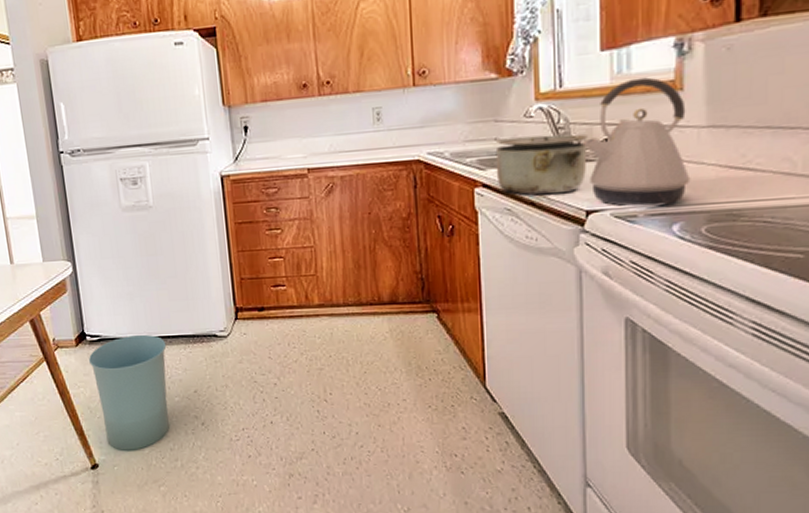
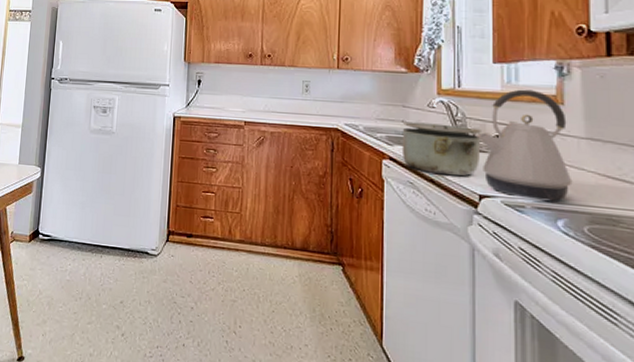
waste bin: present [89,334,170,450] -> none [36,240,105,350]

